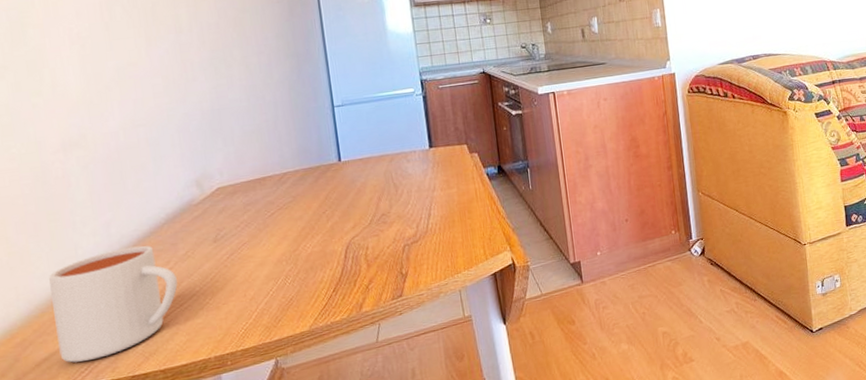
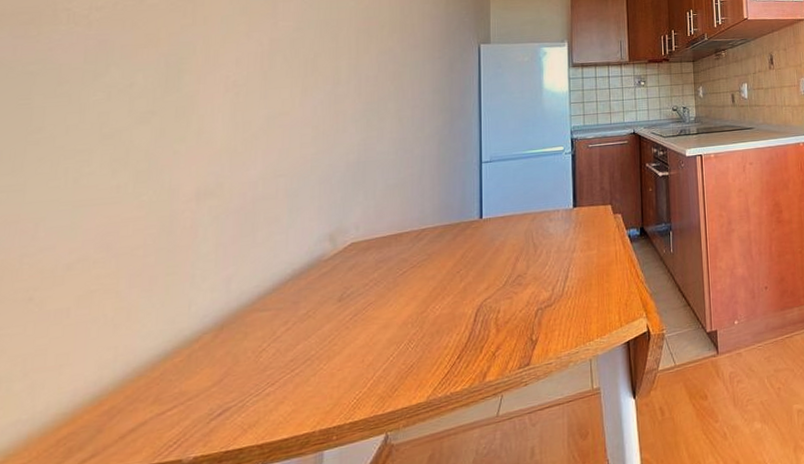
mug: present [49,245,178,363] -> none [149,303,293,435]

